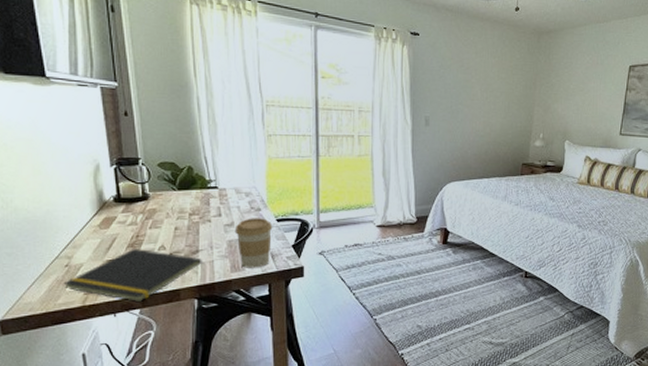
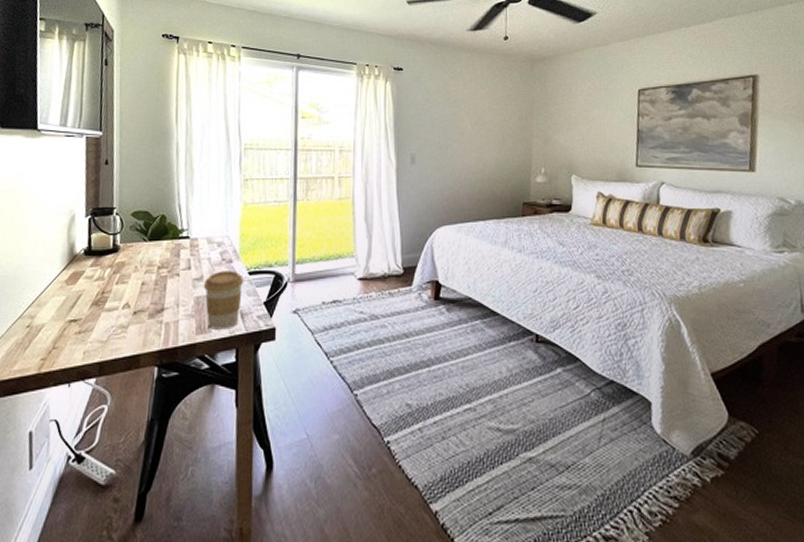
notepad: present [63,249,202,302] -> none [22,307,167,369]

